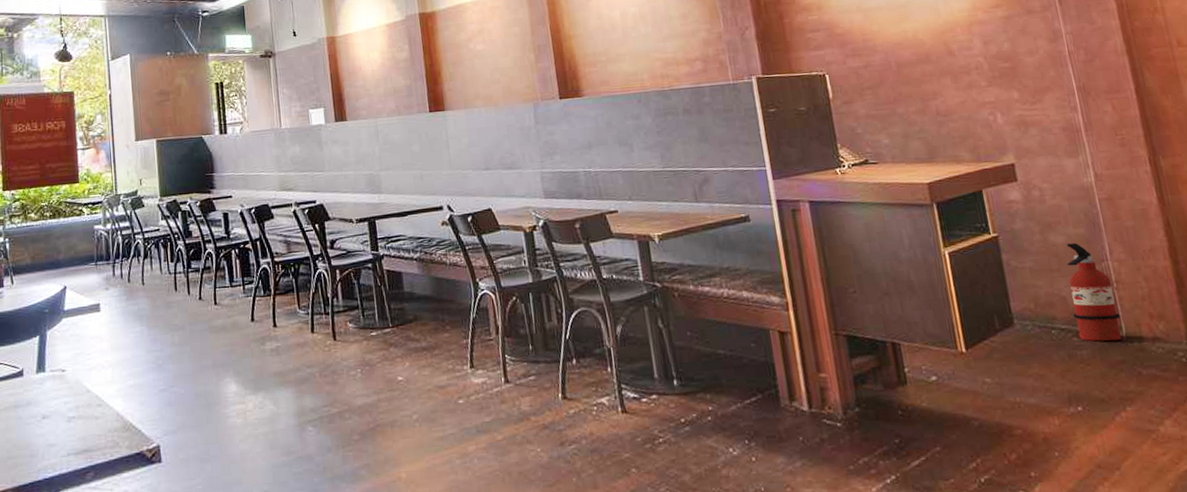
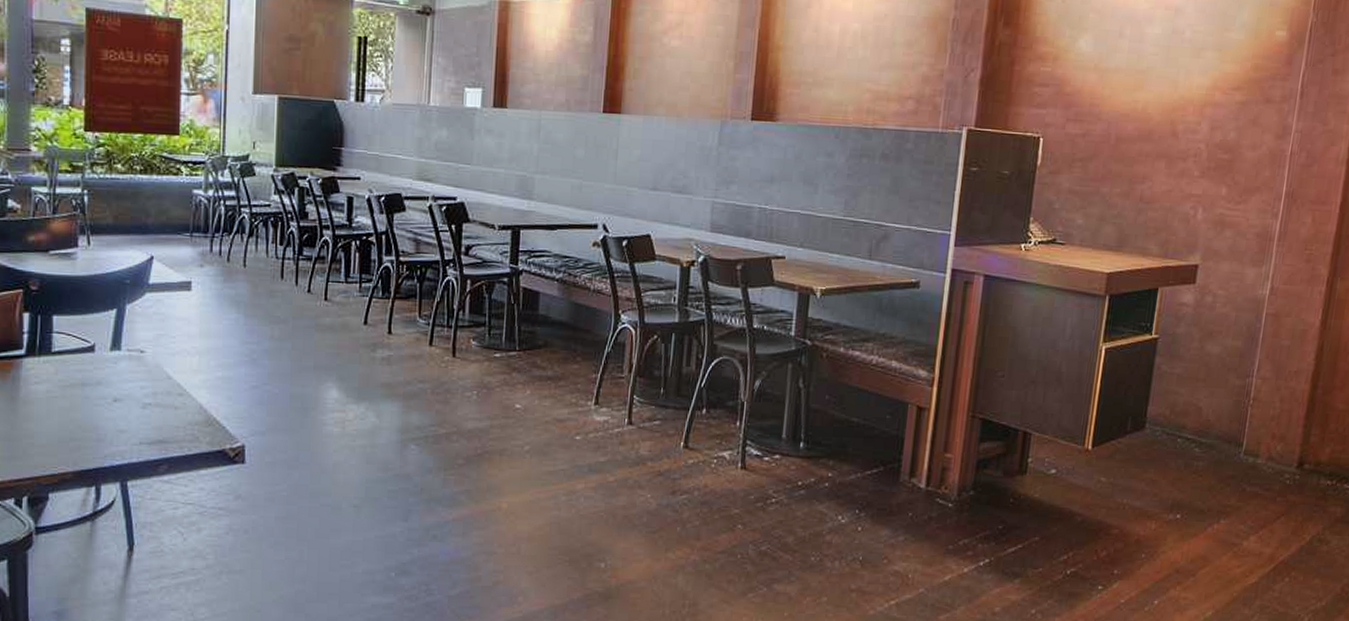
fire extinguisher: present [1067,242,1122,341] -> none [1201,354,1249,457]

